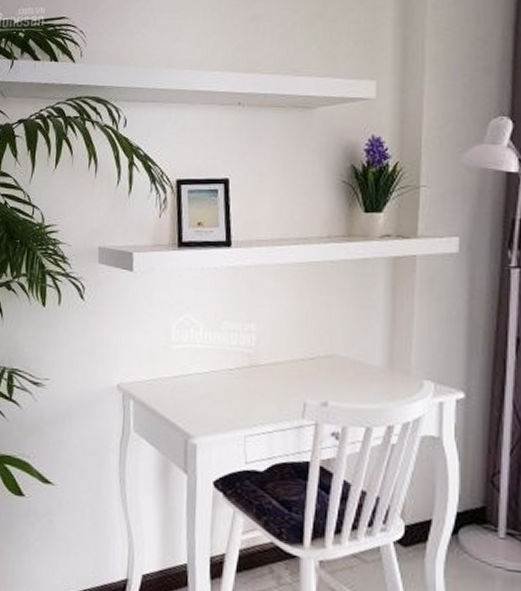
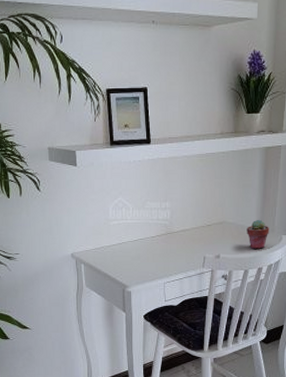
potted succulent: none [368,354,403,398] -> present [246,219,270,249]

